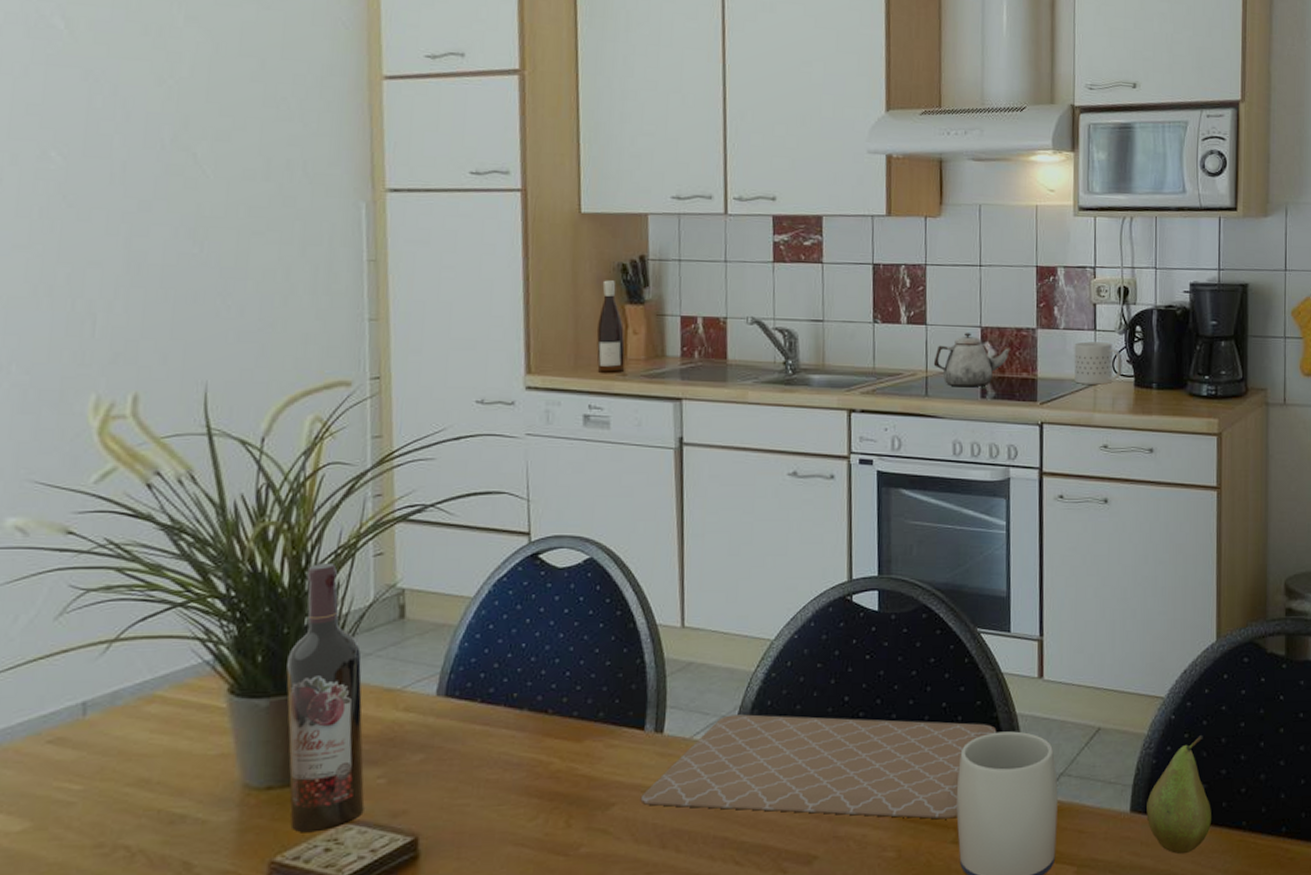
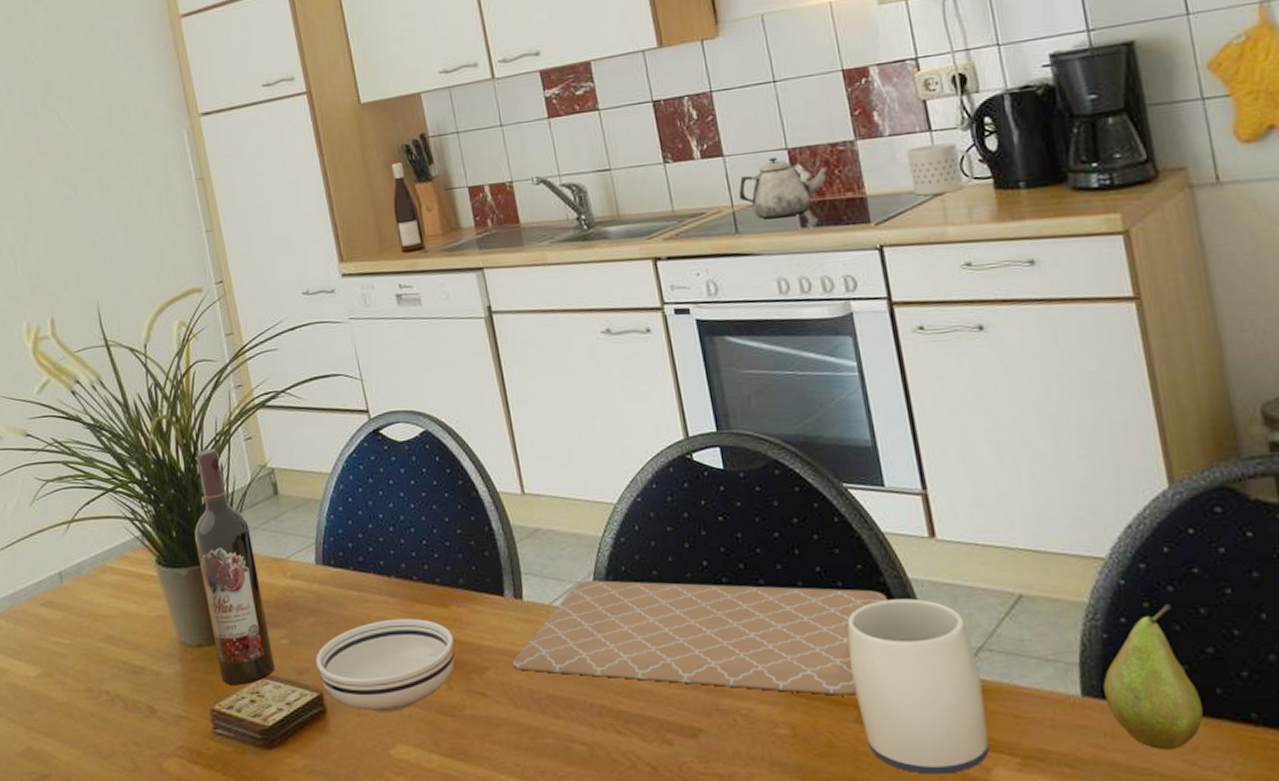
bowl: none [416,753,582,855] -> present [316,618,456,712]

